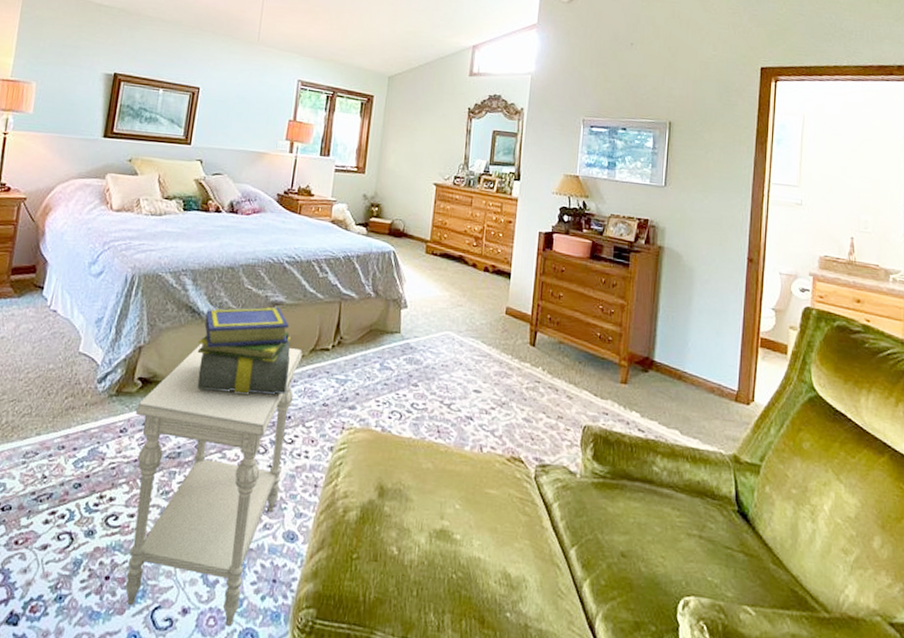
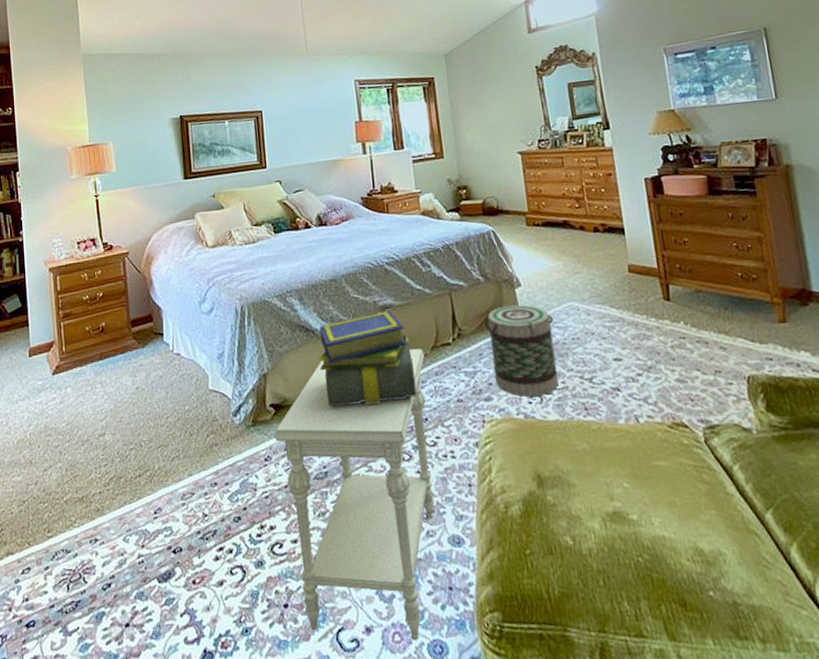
basket: none [363,323,429,413] -> present [485,304,559,397]

